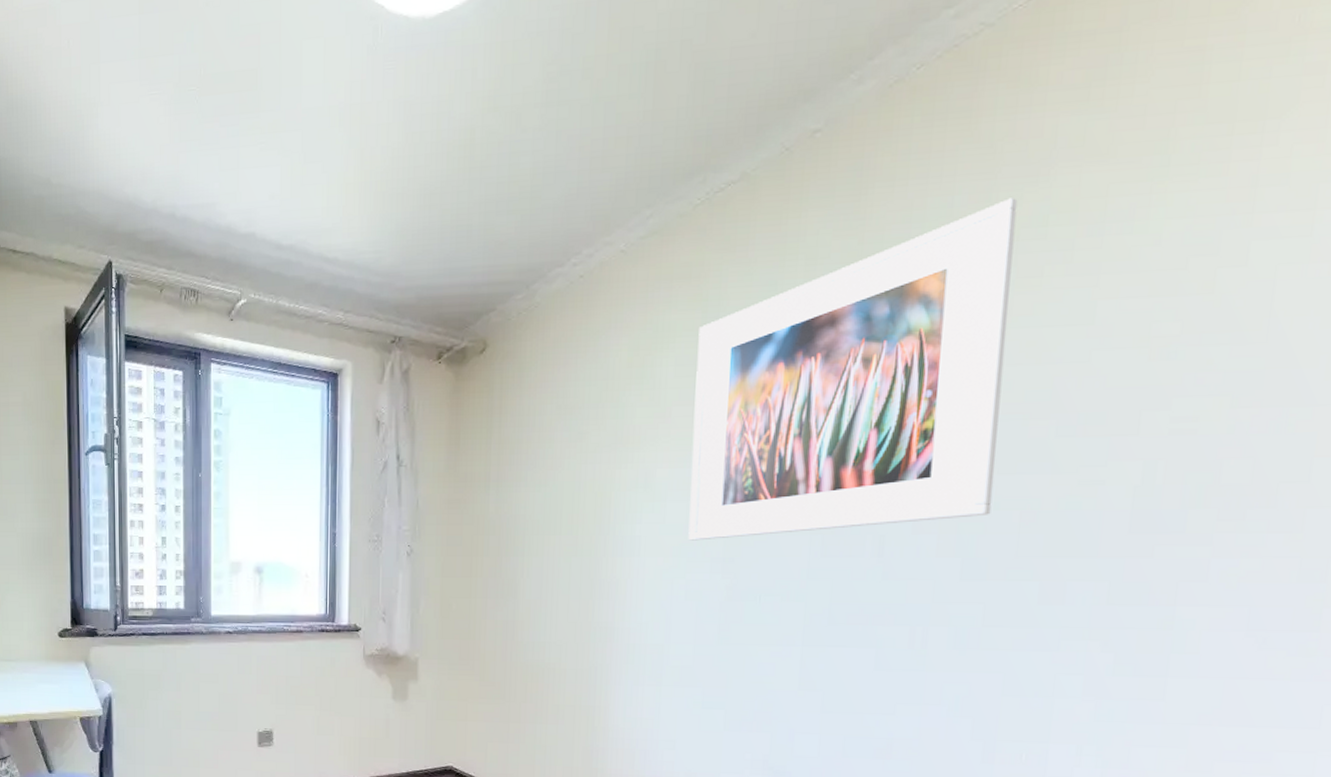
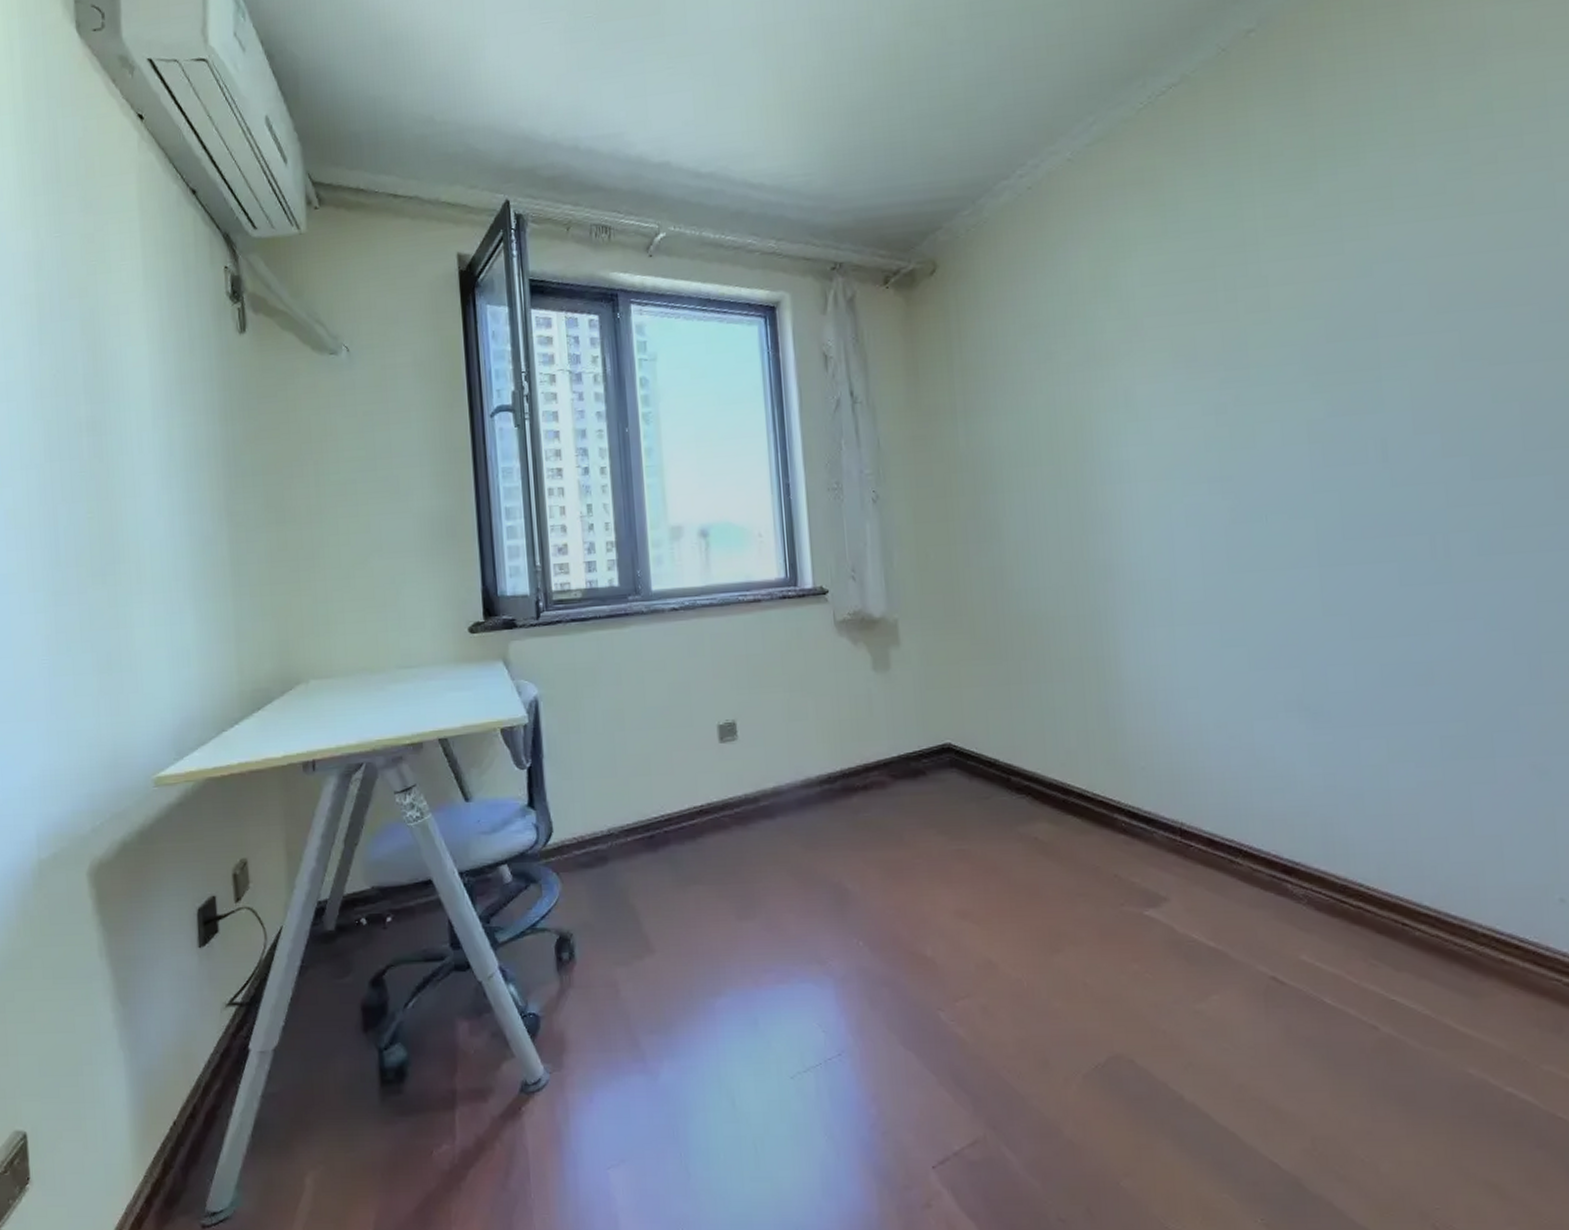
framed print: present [688,198,1018,541] -> none [1160,87,1490,461]

